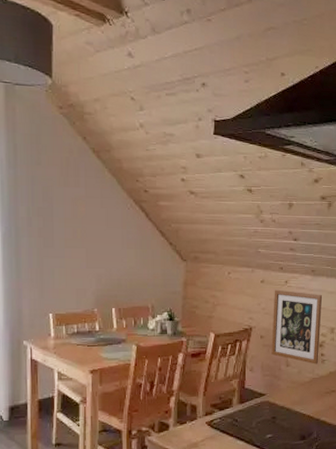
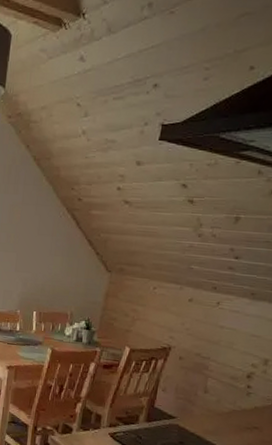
wall art: present [271,289,323,364] -> none [189,310,260,396]

